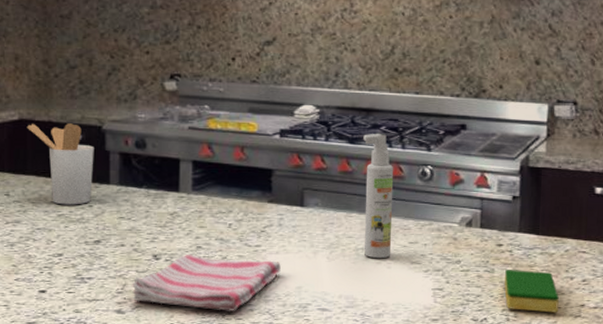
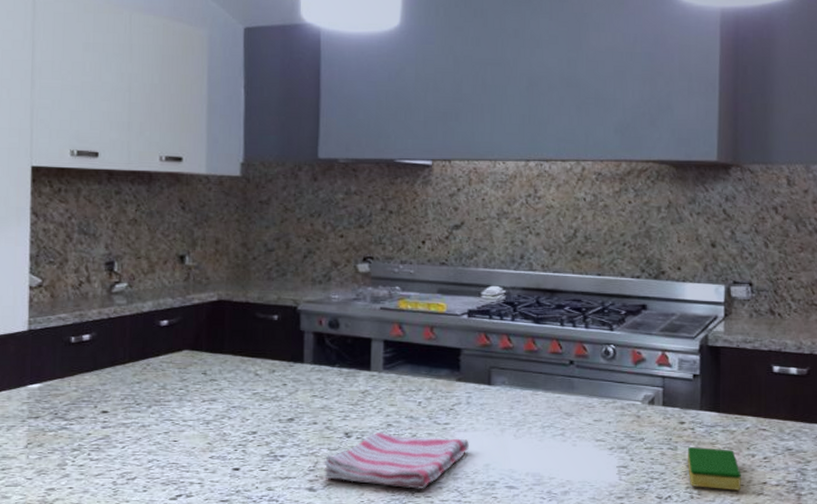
utensil holder: present [26,123,94,205] -> none [225,304,290,384]
spray bottle: present [363,133,394,259] -> none [548,313,578,437]

